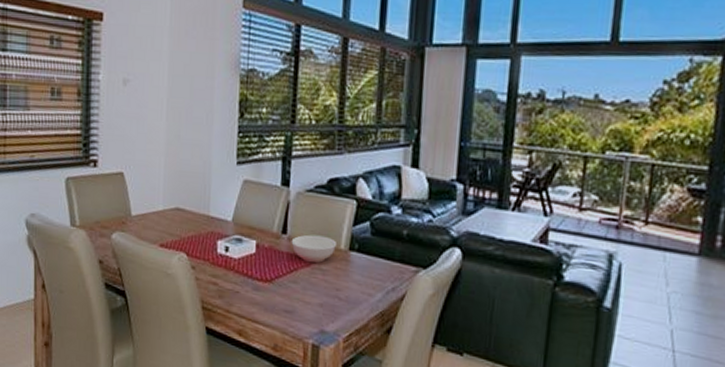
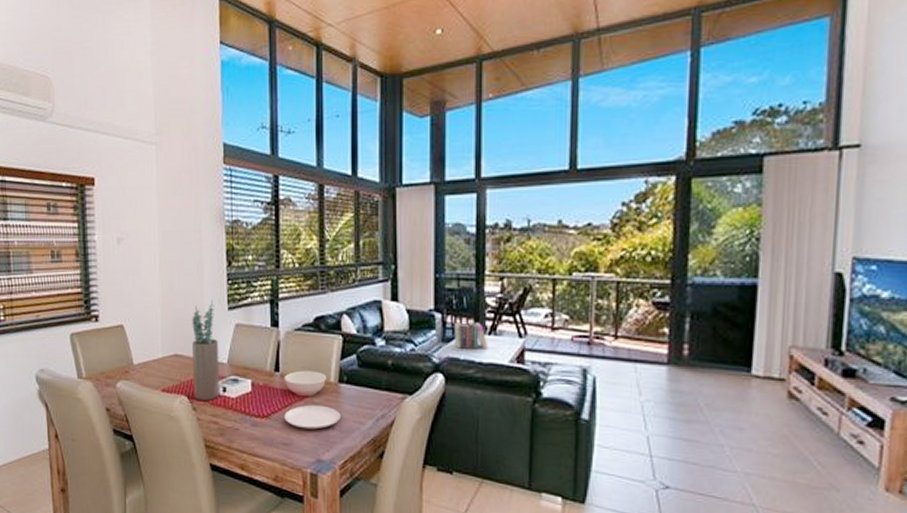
vase: none [194,151,225,261] -> present [191,299,220,402]
plate: none [288,271,349,299] -> present [284,404,340,430]
books: none [474,195,511,226] -> present [454,322,488,349]

